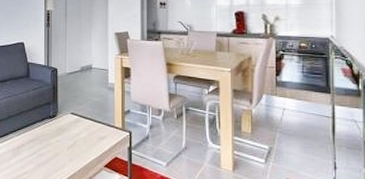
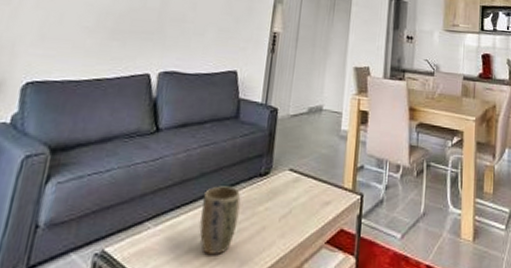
plant pot: none [12,125,38,171] -> present [199,186,241,254]

